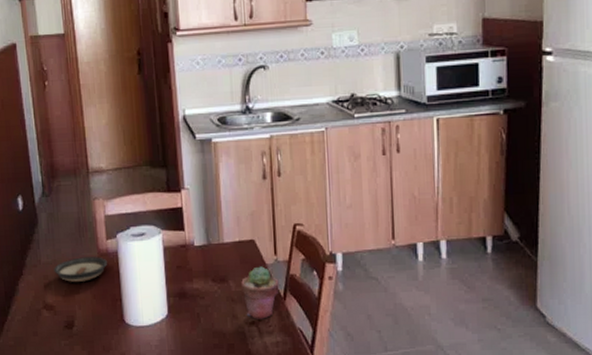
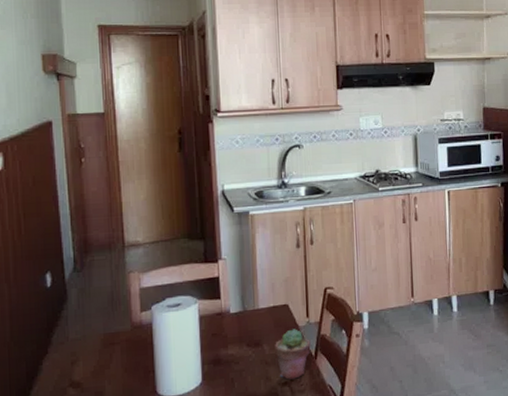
saucer: present [54,257,107,282] -> none [83,329,141,357]

